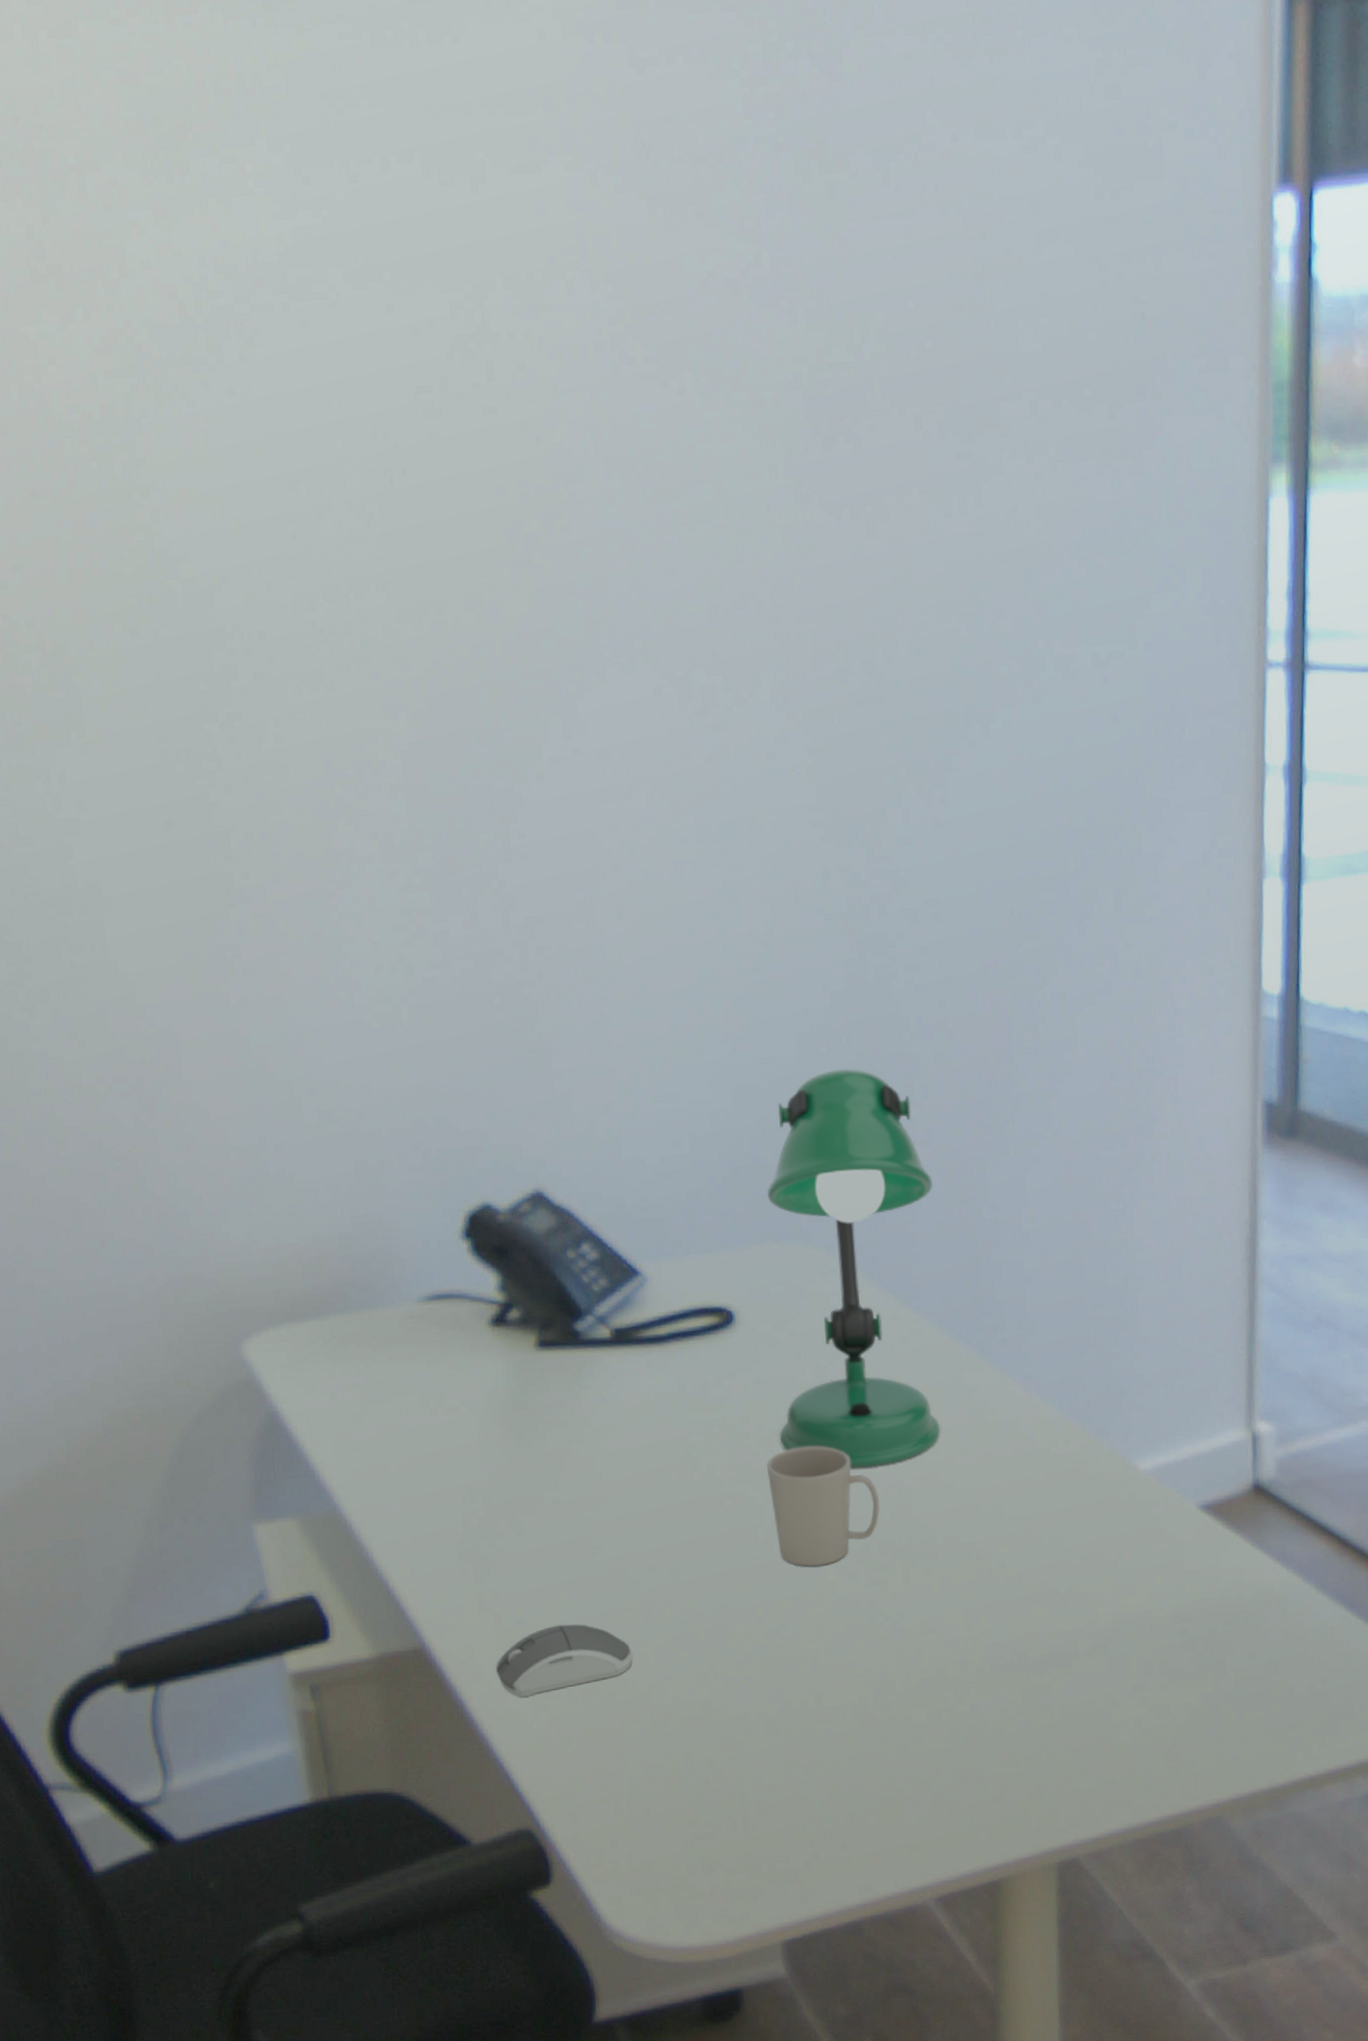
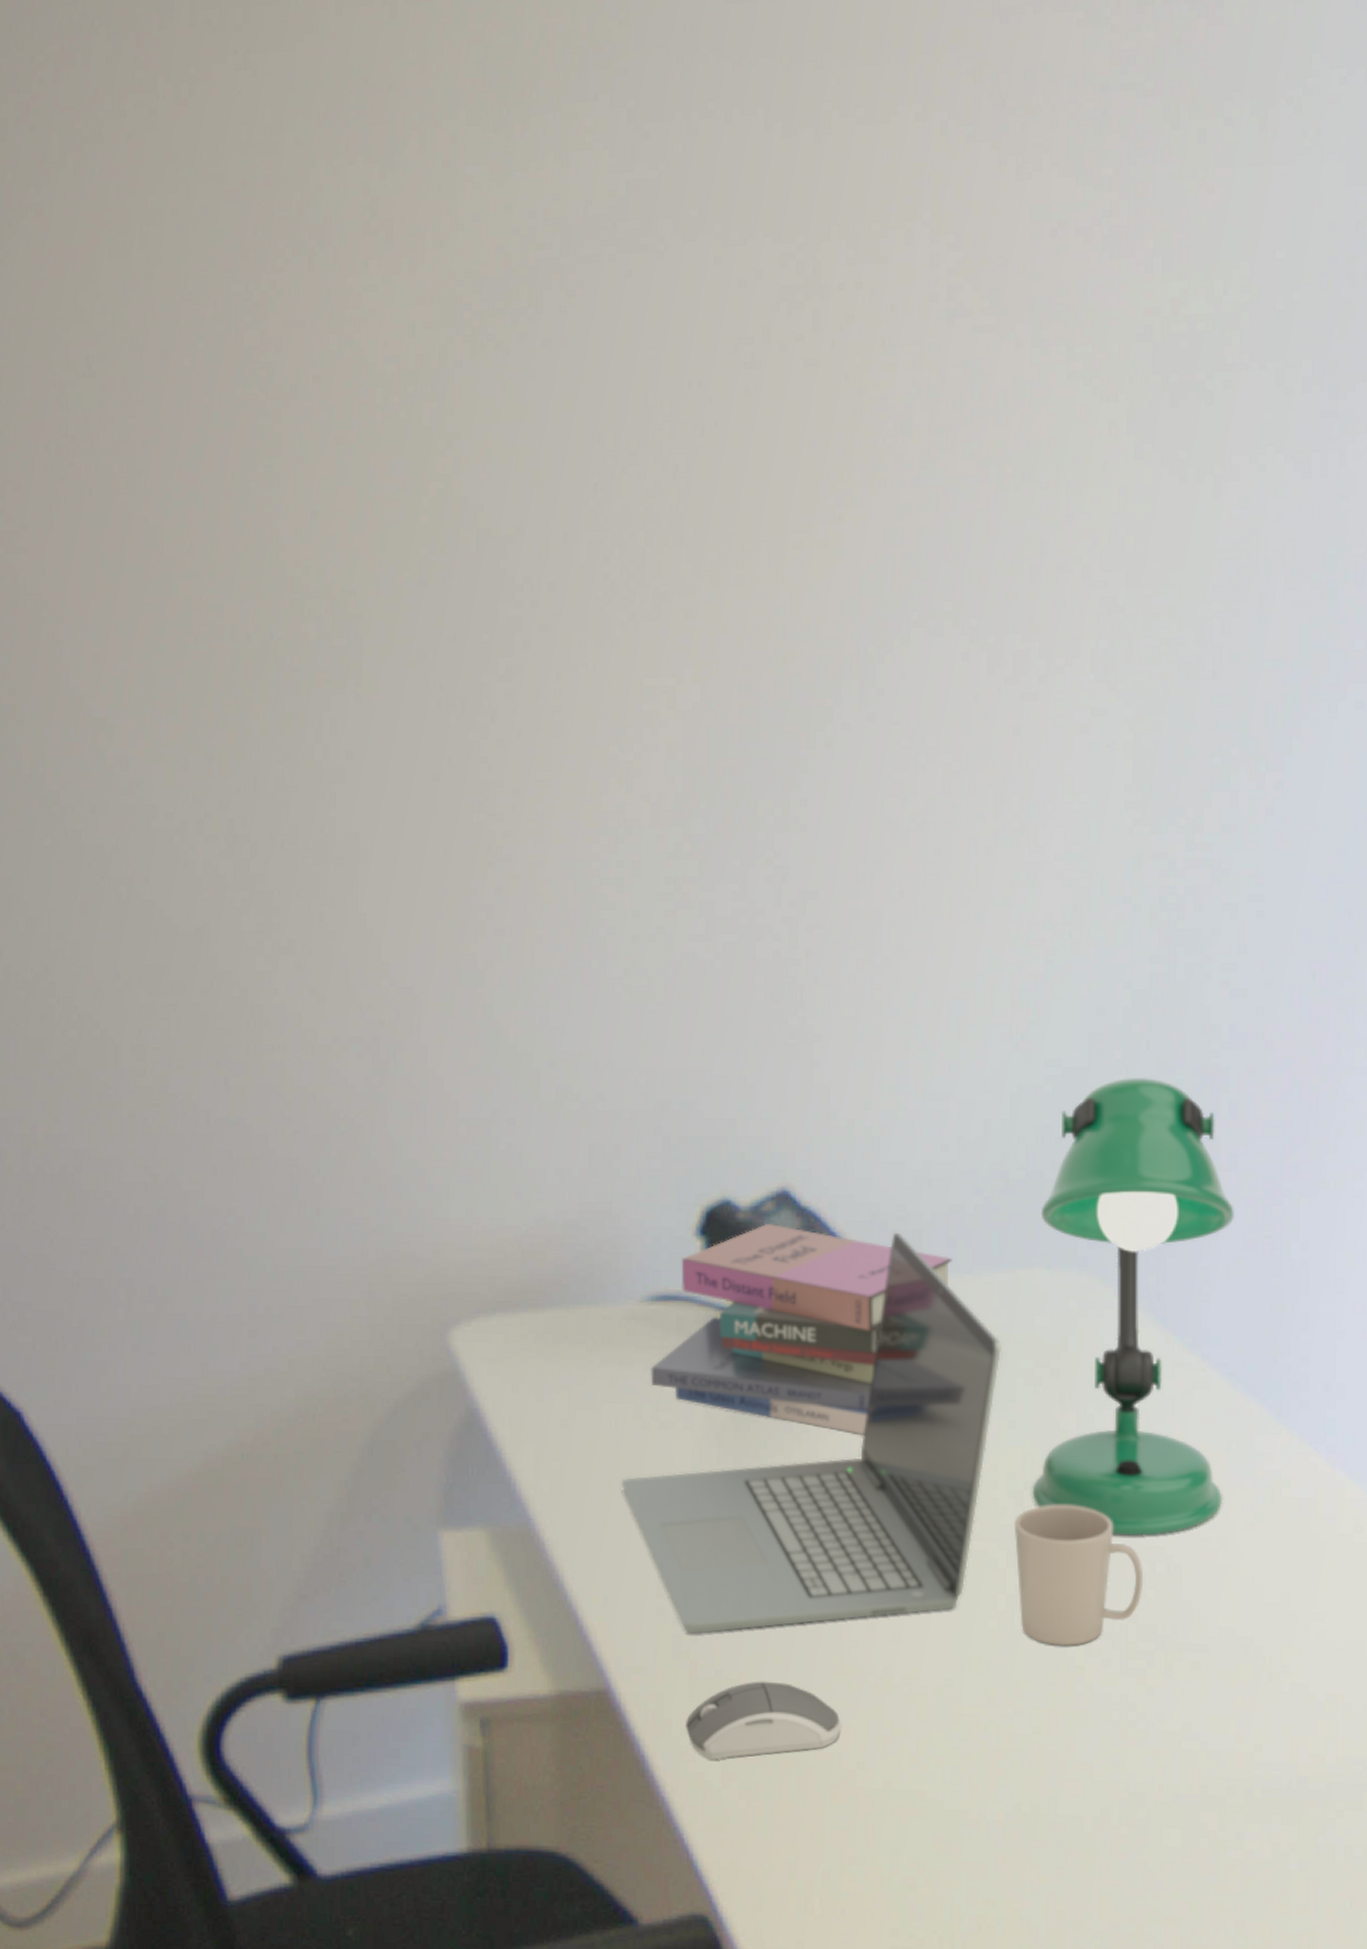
laptop: none [416,1221,743,1591] -> present [620,1232,1001,1634]
books: none [433,1222,694,1404] -> present [651,1223,952,1436]

